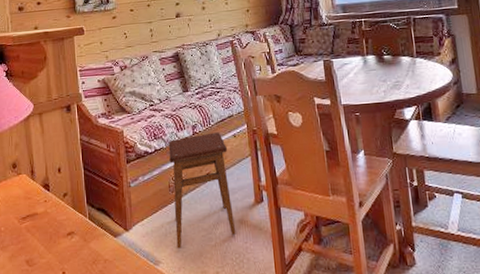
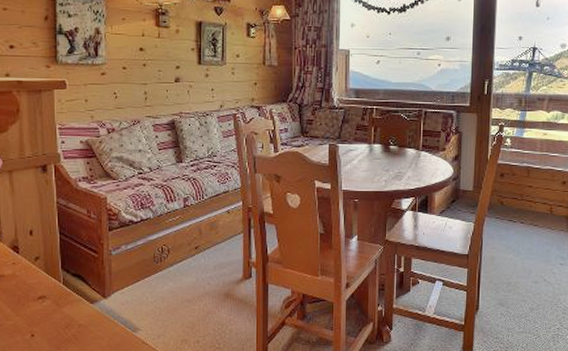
stool: present [168,132,236,249] -> none [156,207,221,317]

